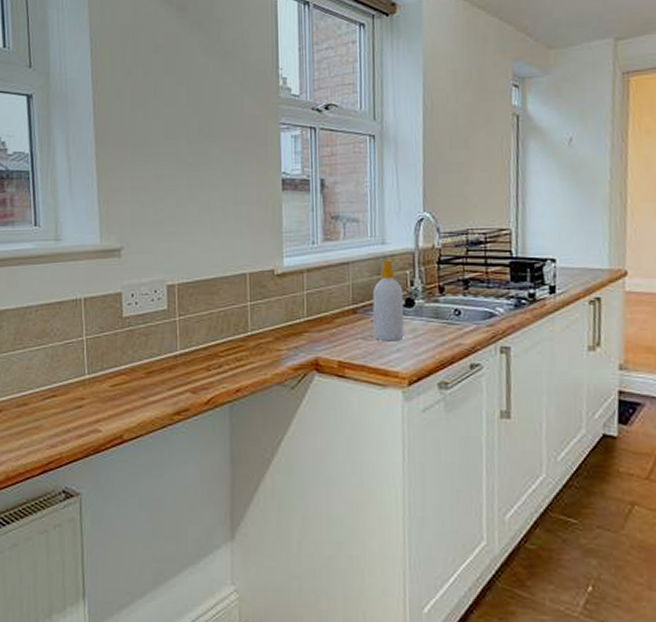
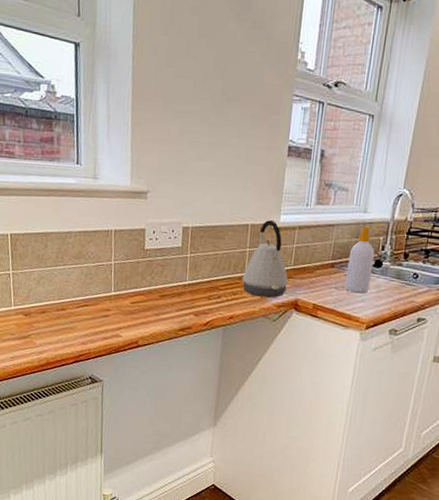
kettle: none [246,266,304,360] -> present [242,220,289,298]

